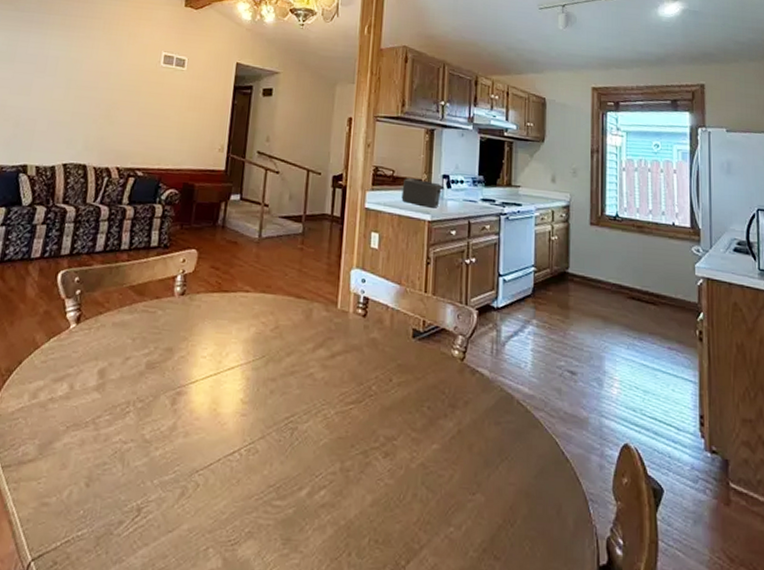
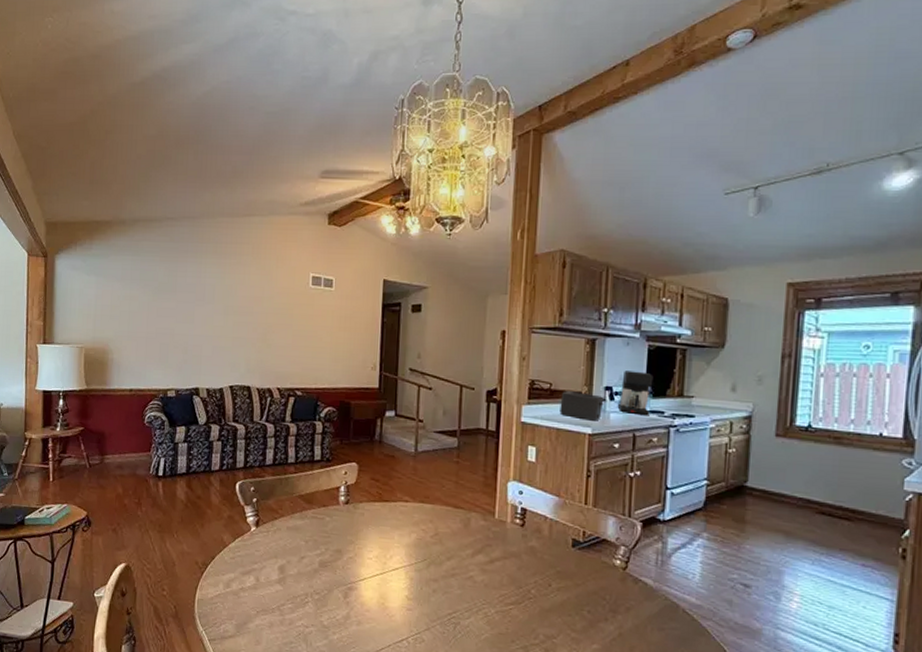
coffee maker: none [454,160,485,204] -> present [617,370,654,416]

